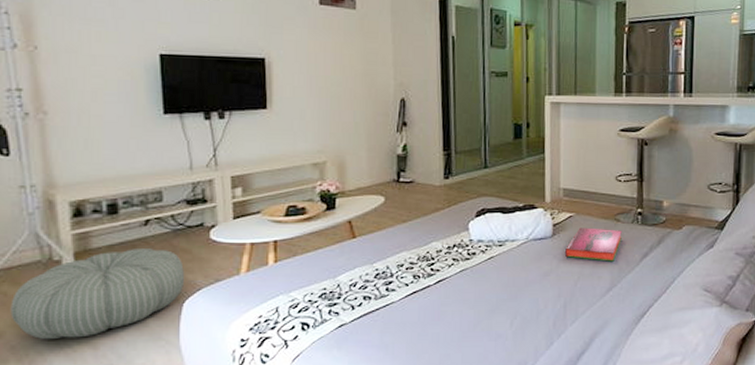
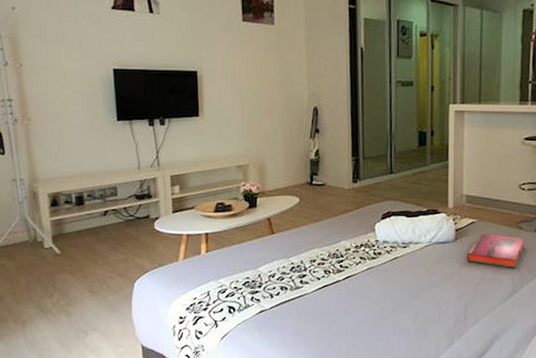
pouf: present [10,249,185,340] -> none [8,235,136,306]

